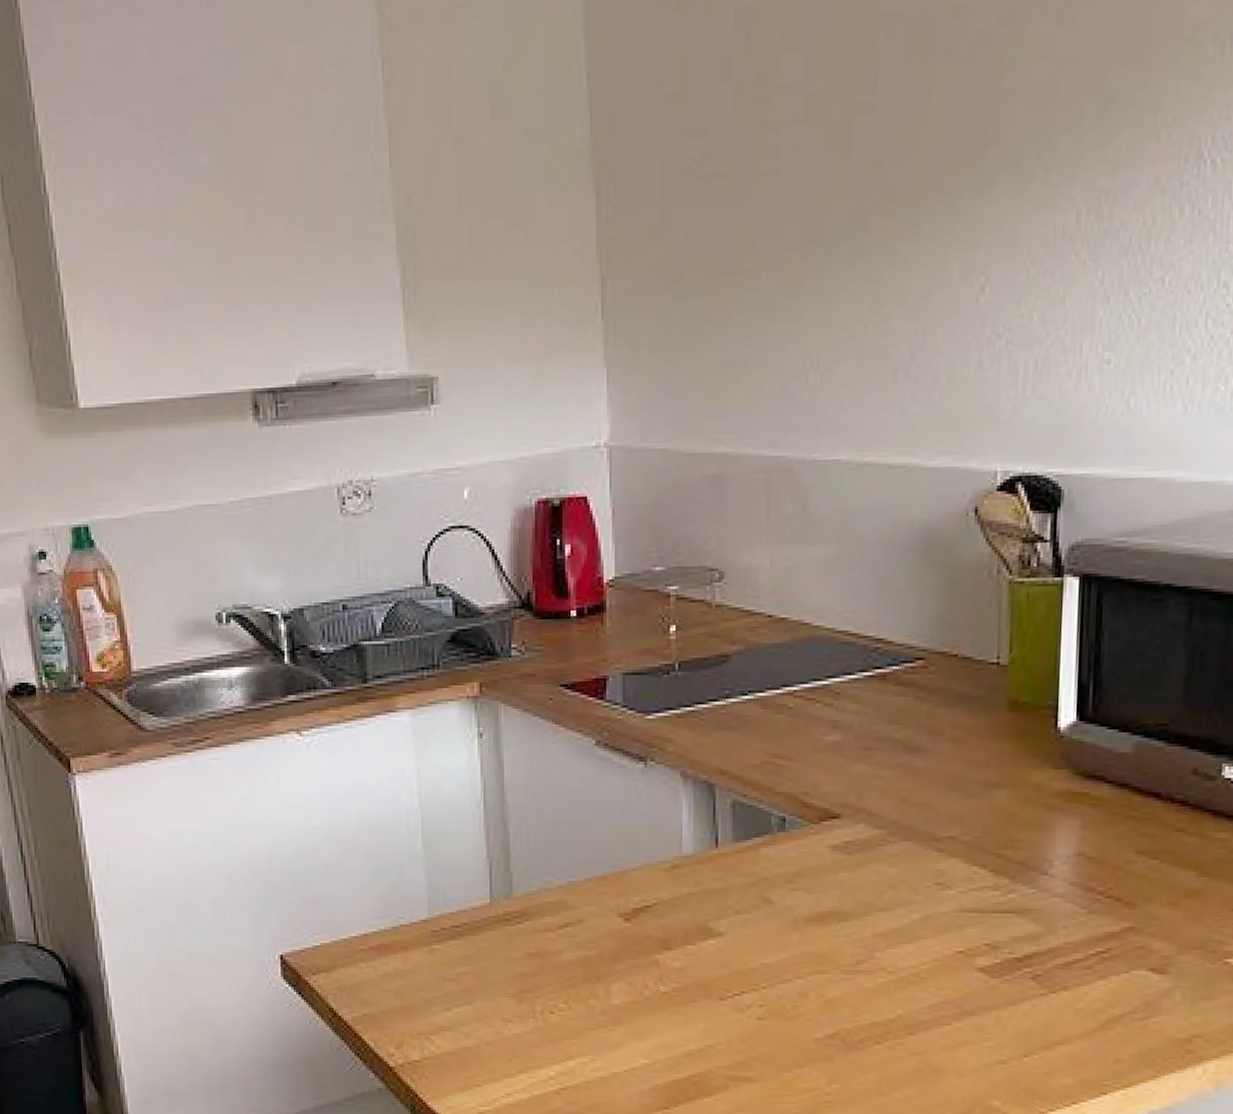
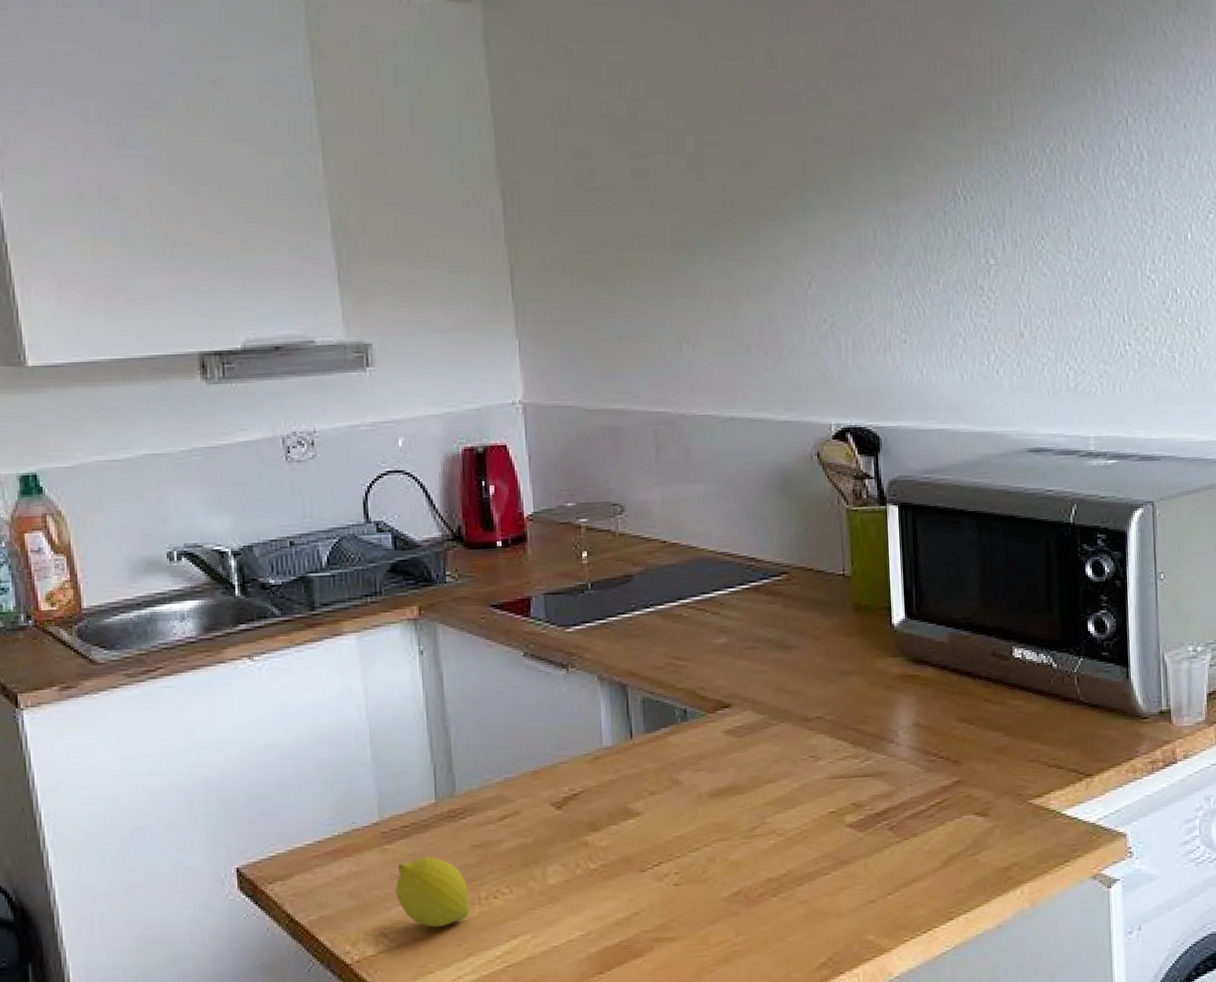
fruit: none [443,960,523,1039] -> present [395,856,470,928]

